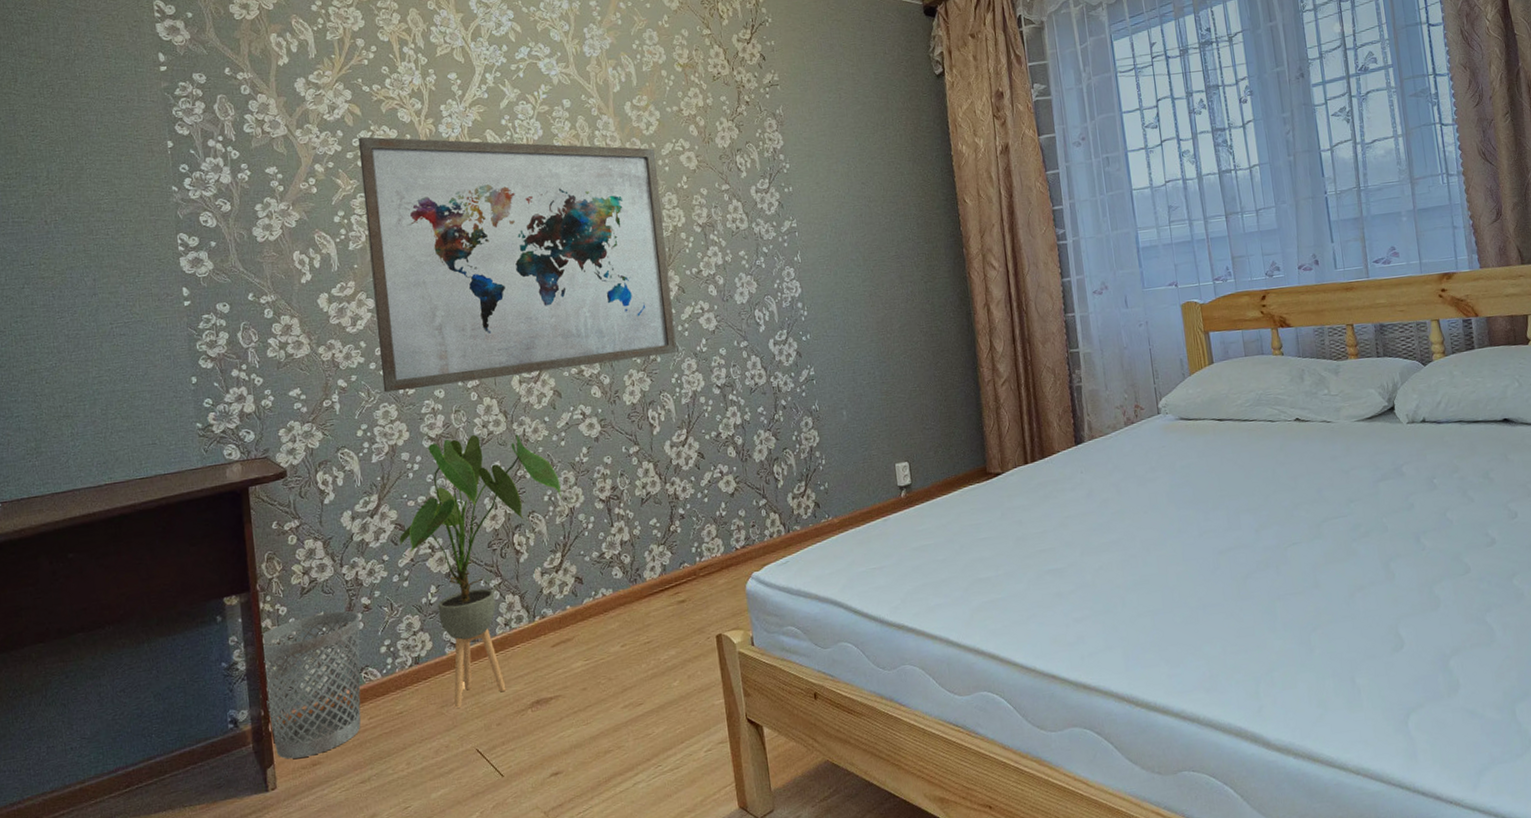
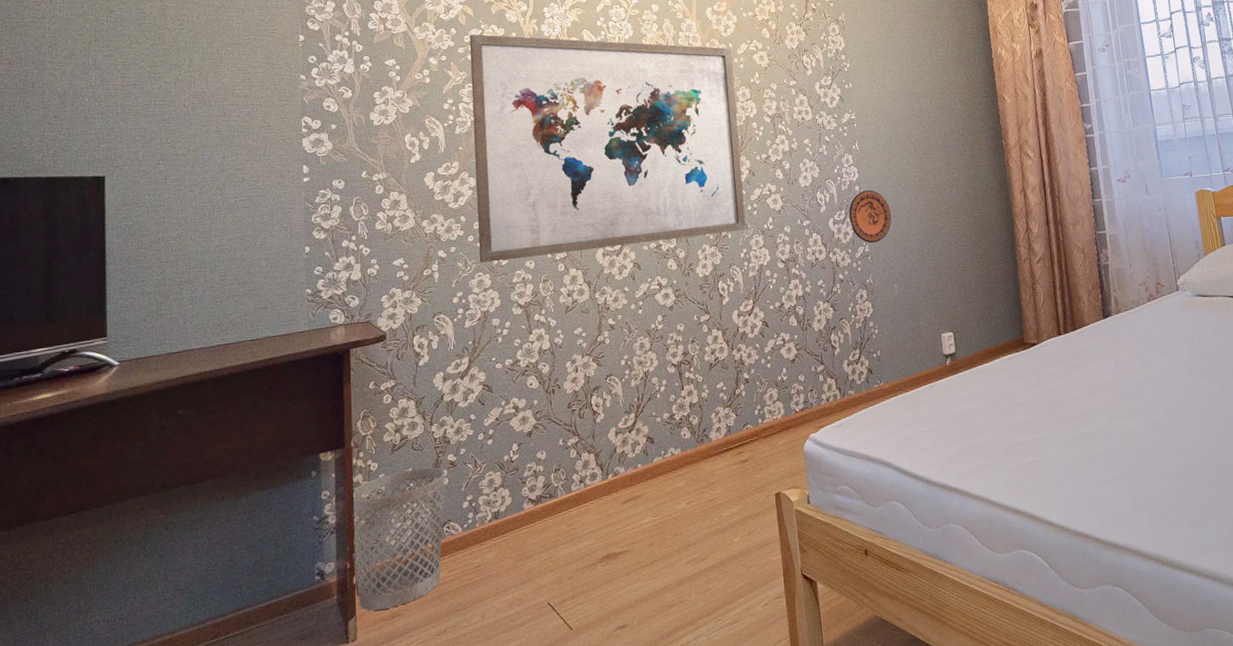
house plant: present [399,434,563,708] -> none [486,302,638,562]
decorative plate: none [791,306,839,366] -> present [849,190,892,244]

